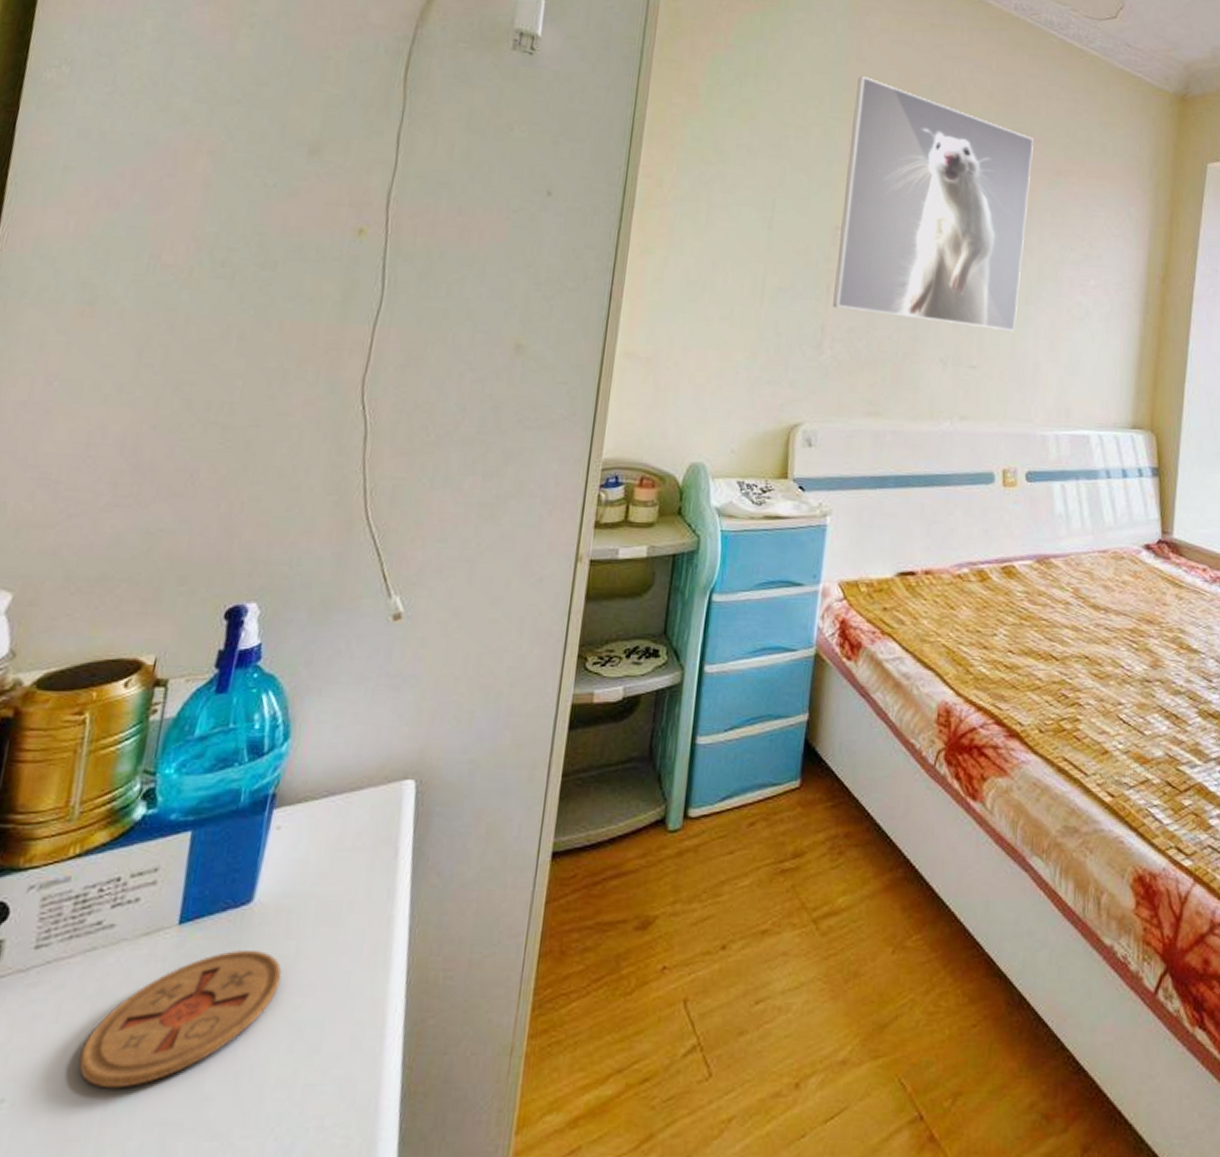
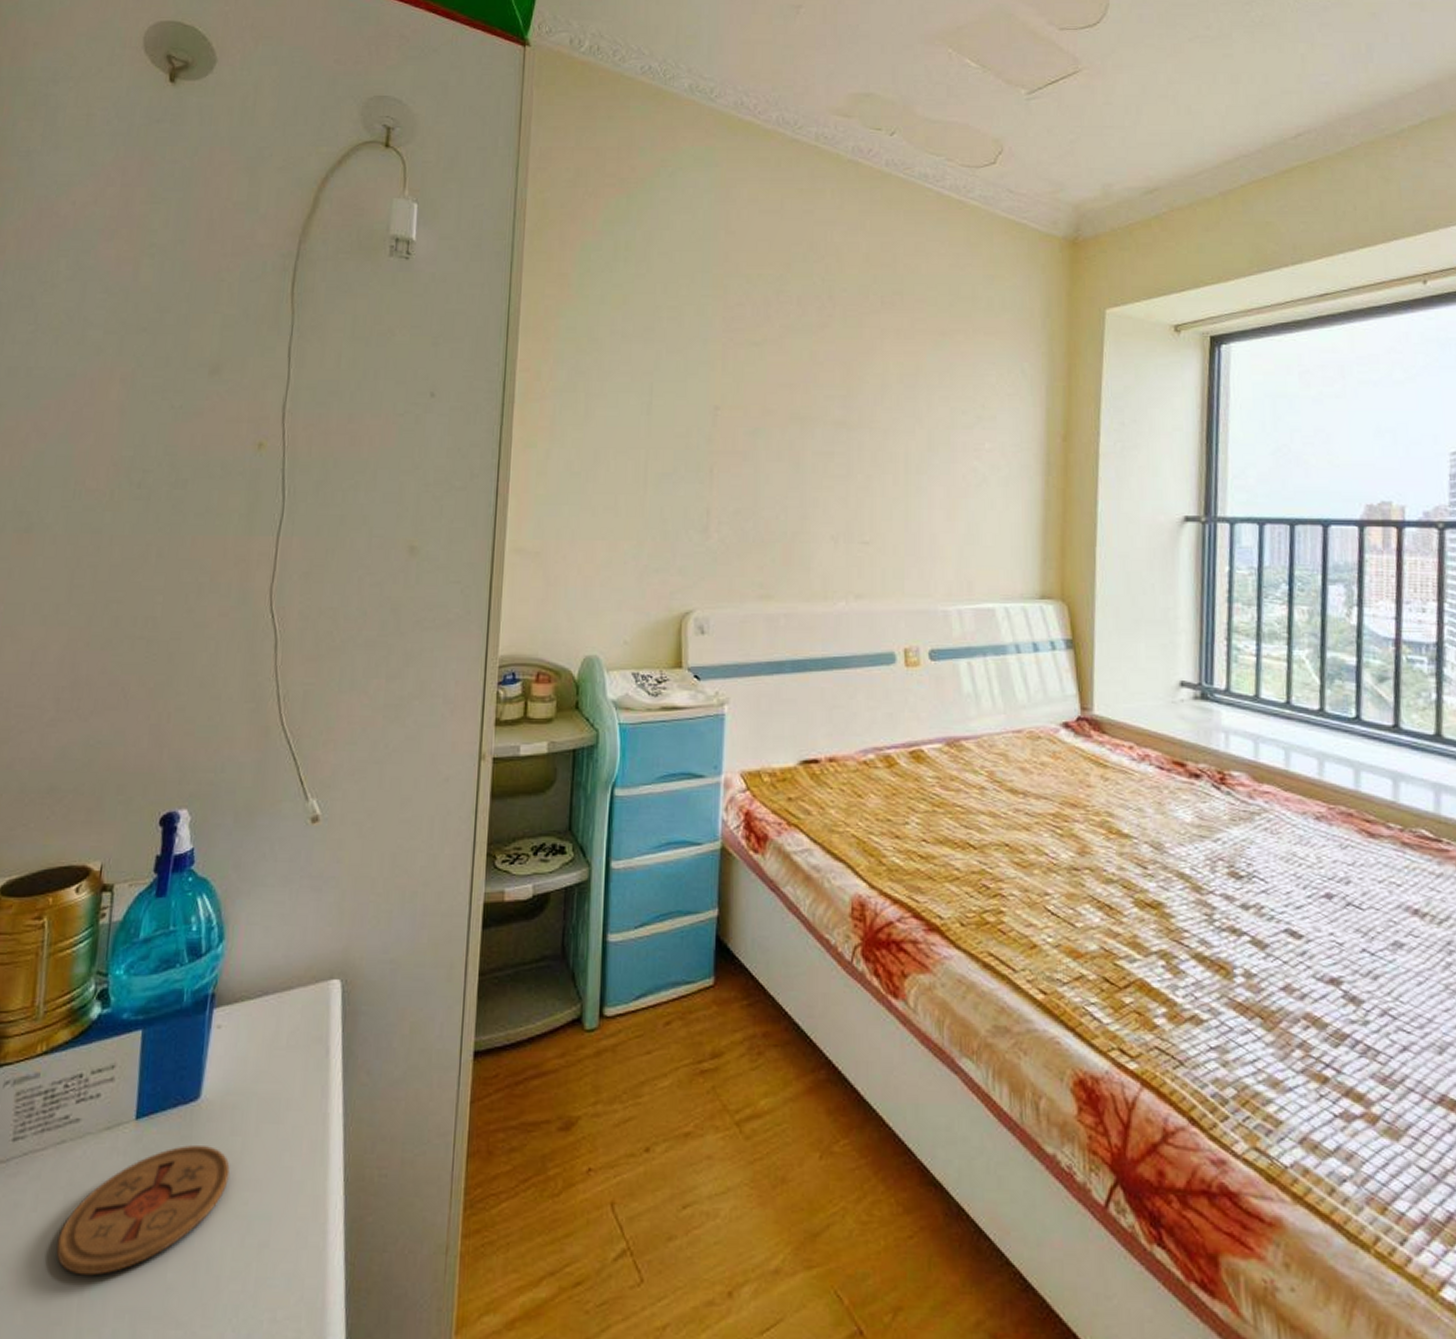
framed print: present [833,75,1034,332] -> none [717,249,915,504]

